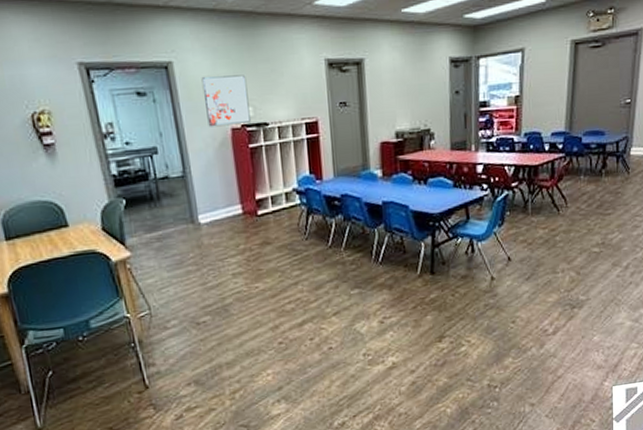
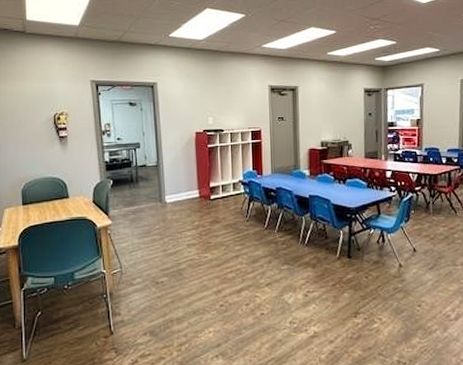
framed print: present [201,75,251,127] -> none [177,94,210,131]

